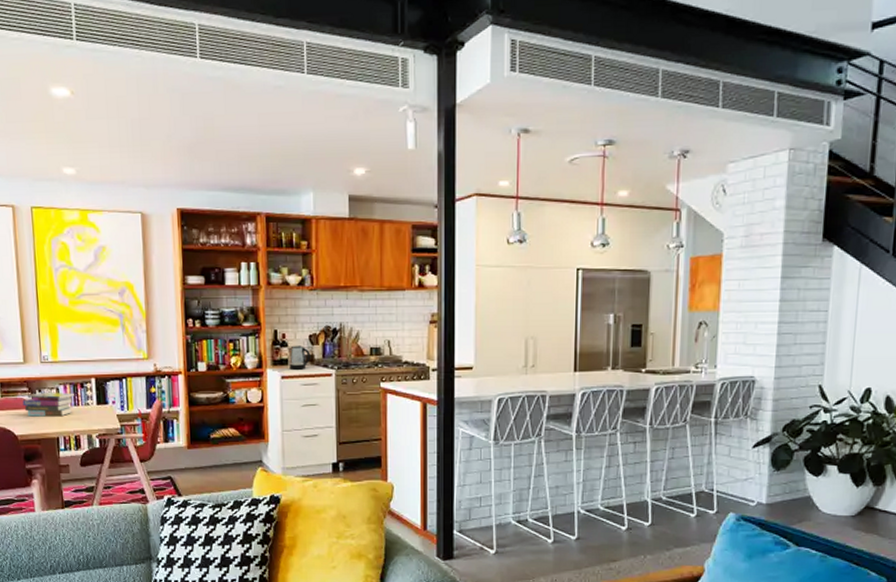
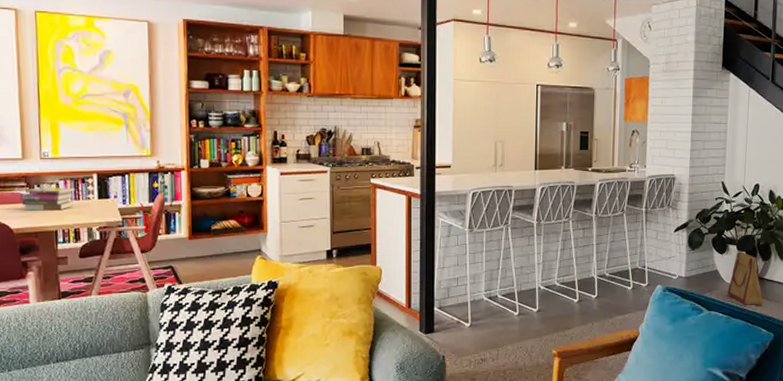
kettle: present [287,345,310,370] -> none [286,145,307,167]
shopping bag: none [822,472,874,542] -> present [726,251,764,305]

